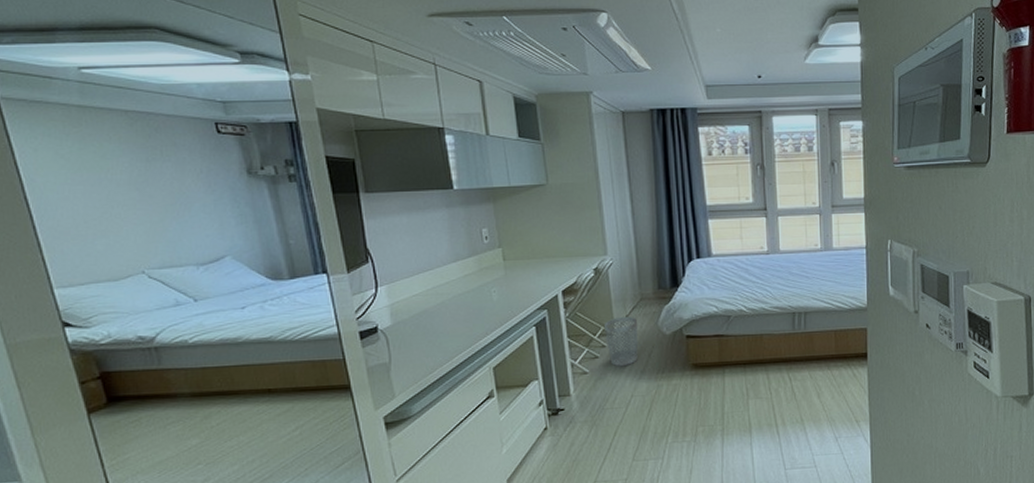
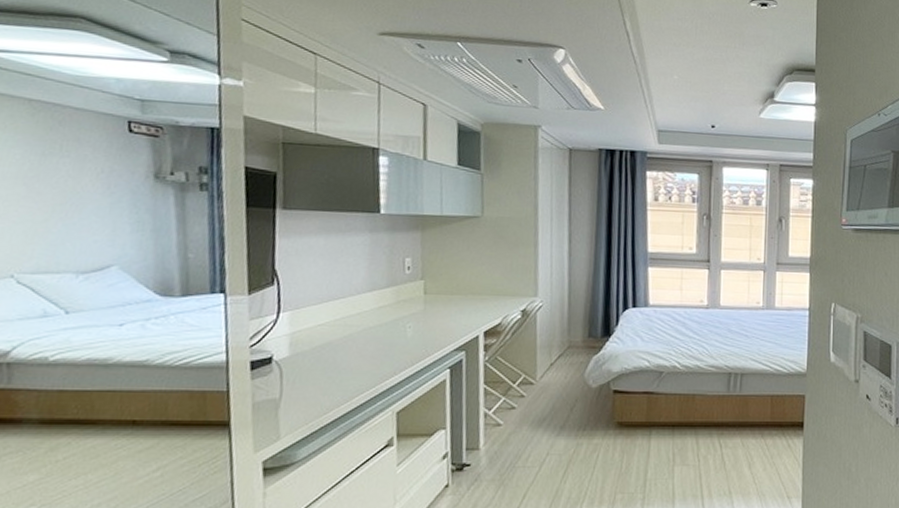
wastebasket: present [603,317,638,366] -> none [525,365,563,419]

